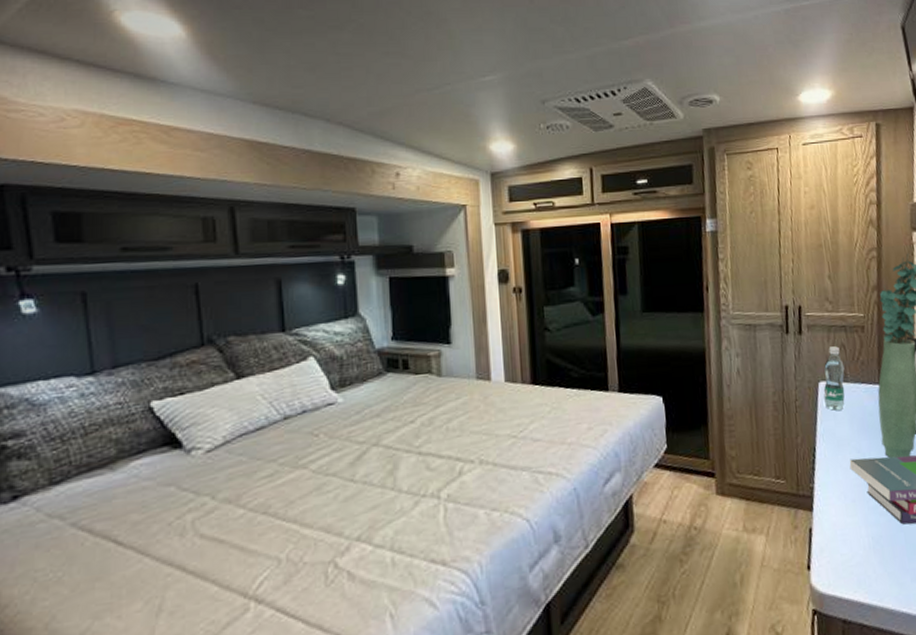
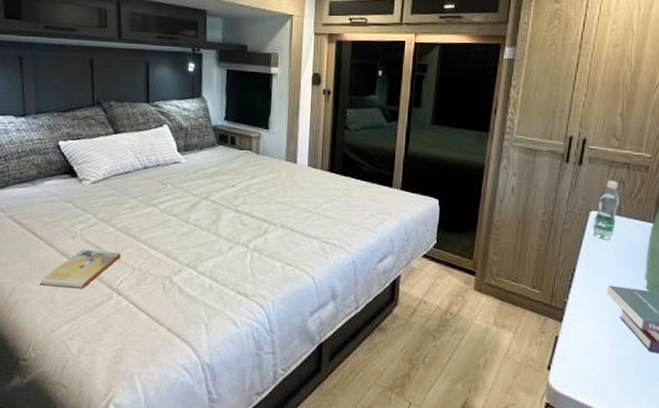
book: none [127,542,258,618] -> present [39,250,121,289]

